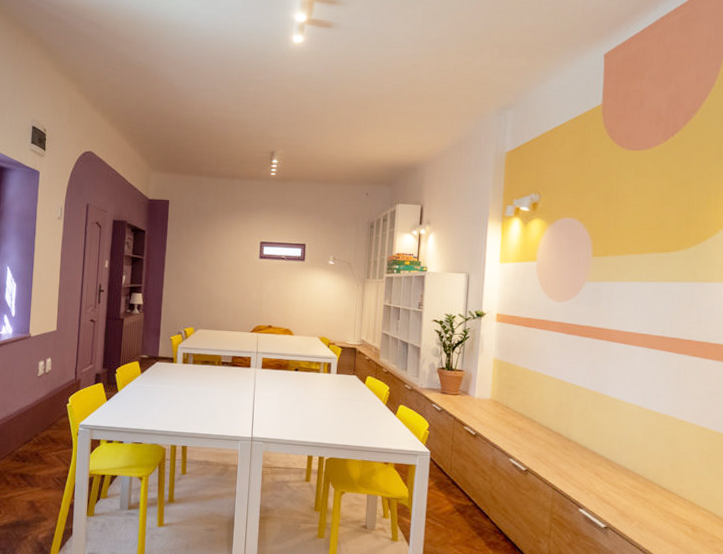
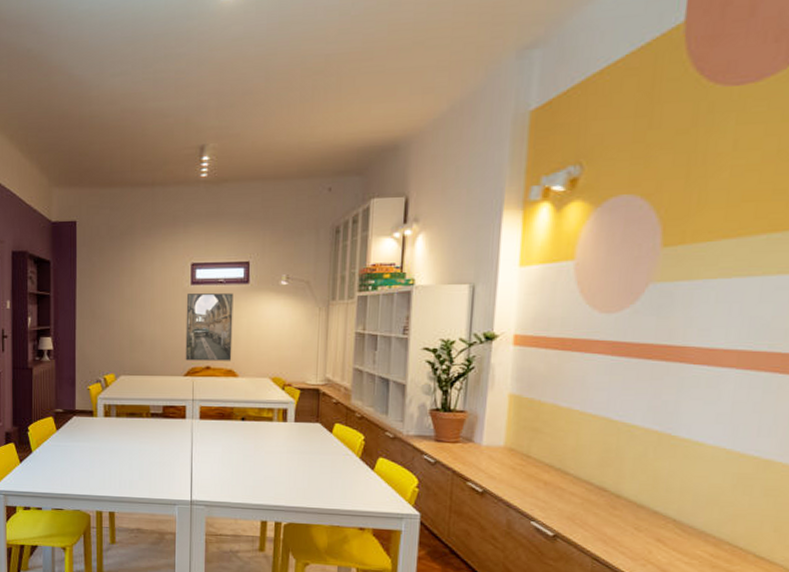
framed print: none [252,266,293,322] -> present [185,293,234,361]

